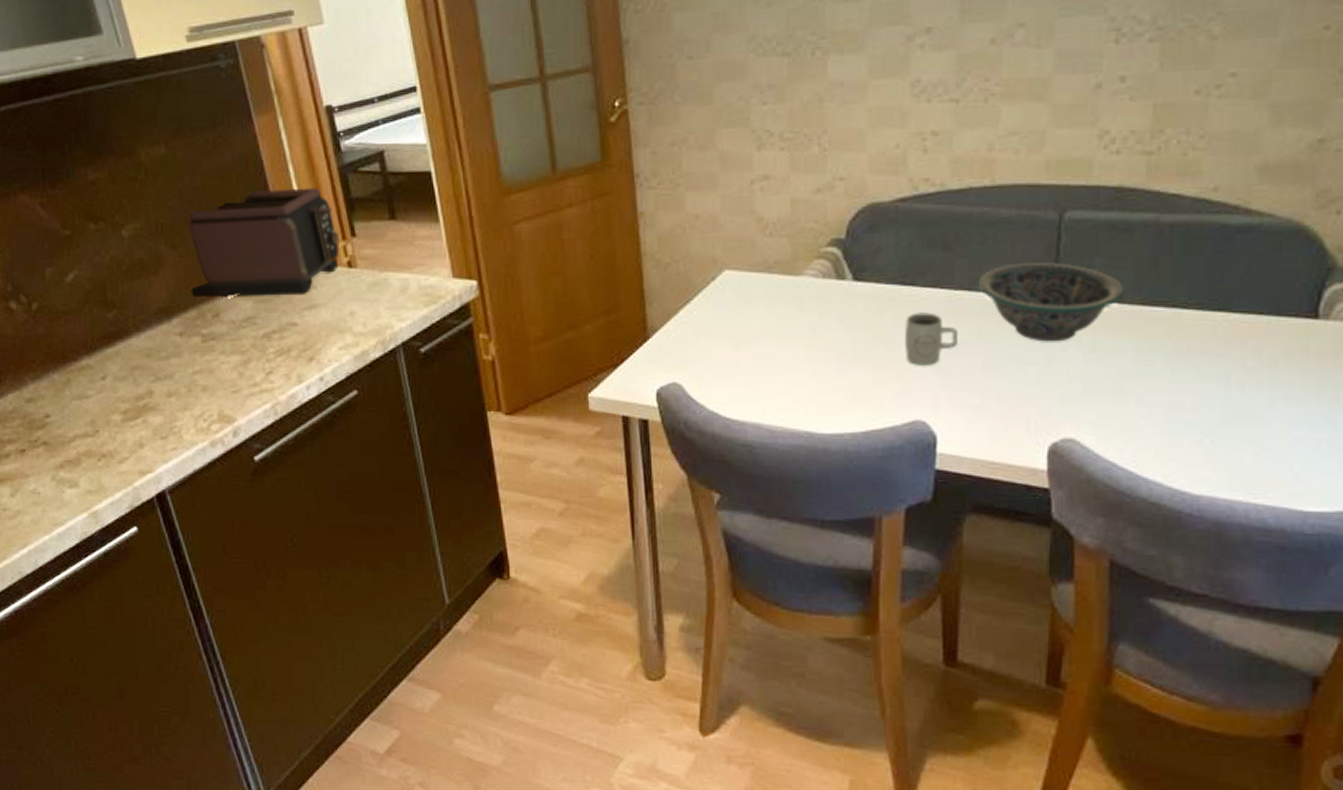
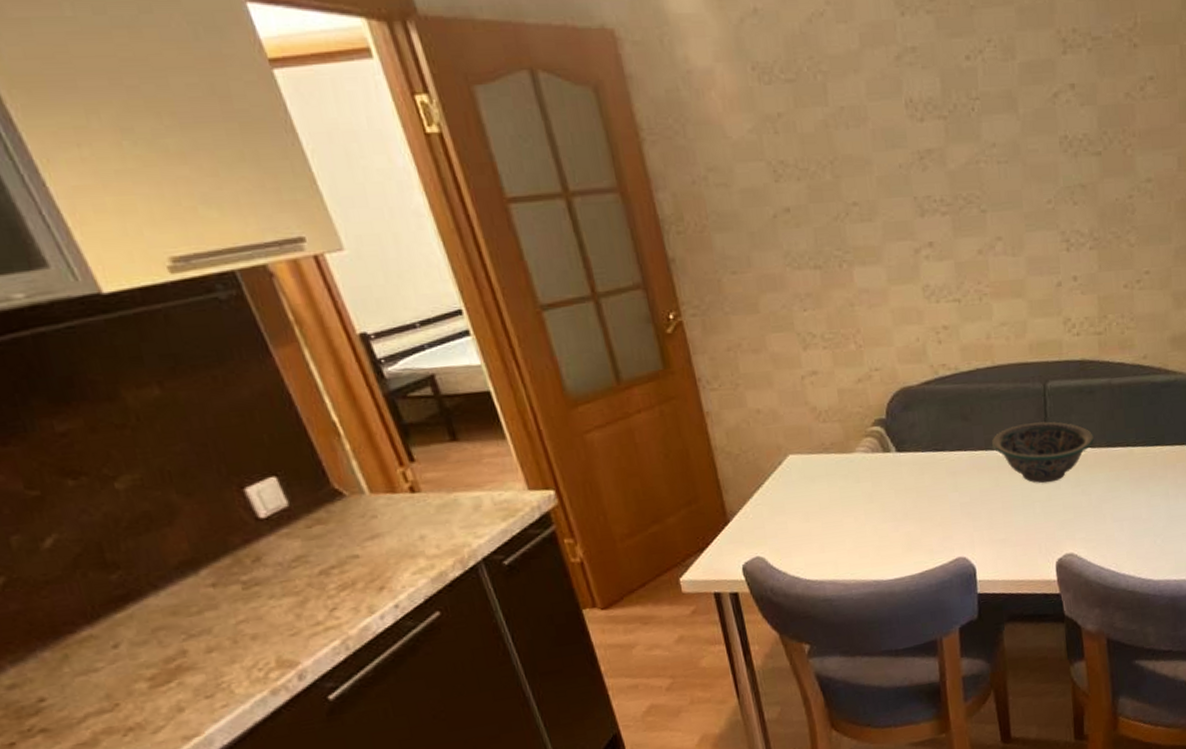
toaster: present [188,187,340,298] -> none [204,416,400,545]
mug: present [905,312,959,367] -> none [941,470,983,514]

